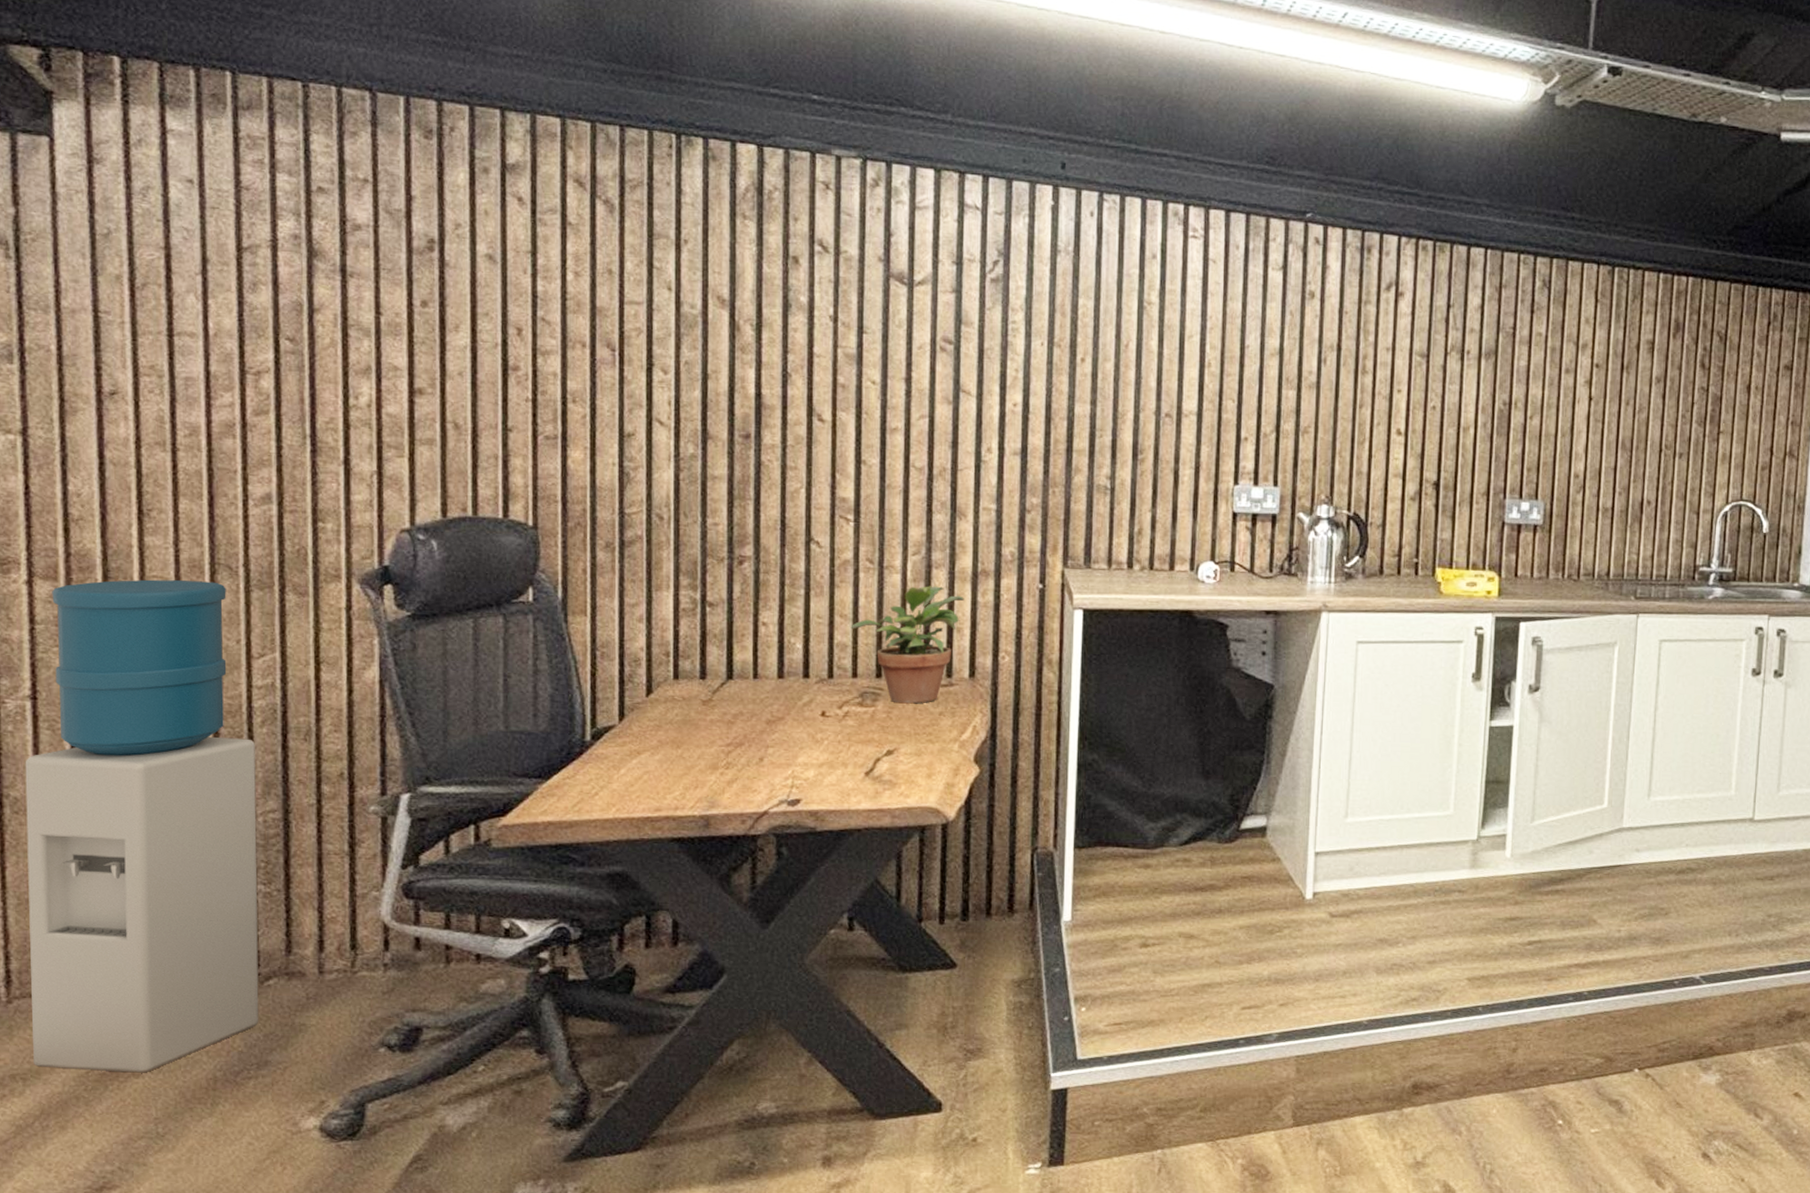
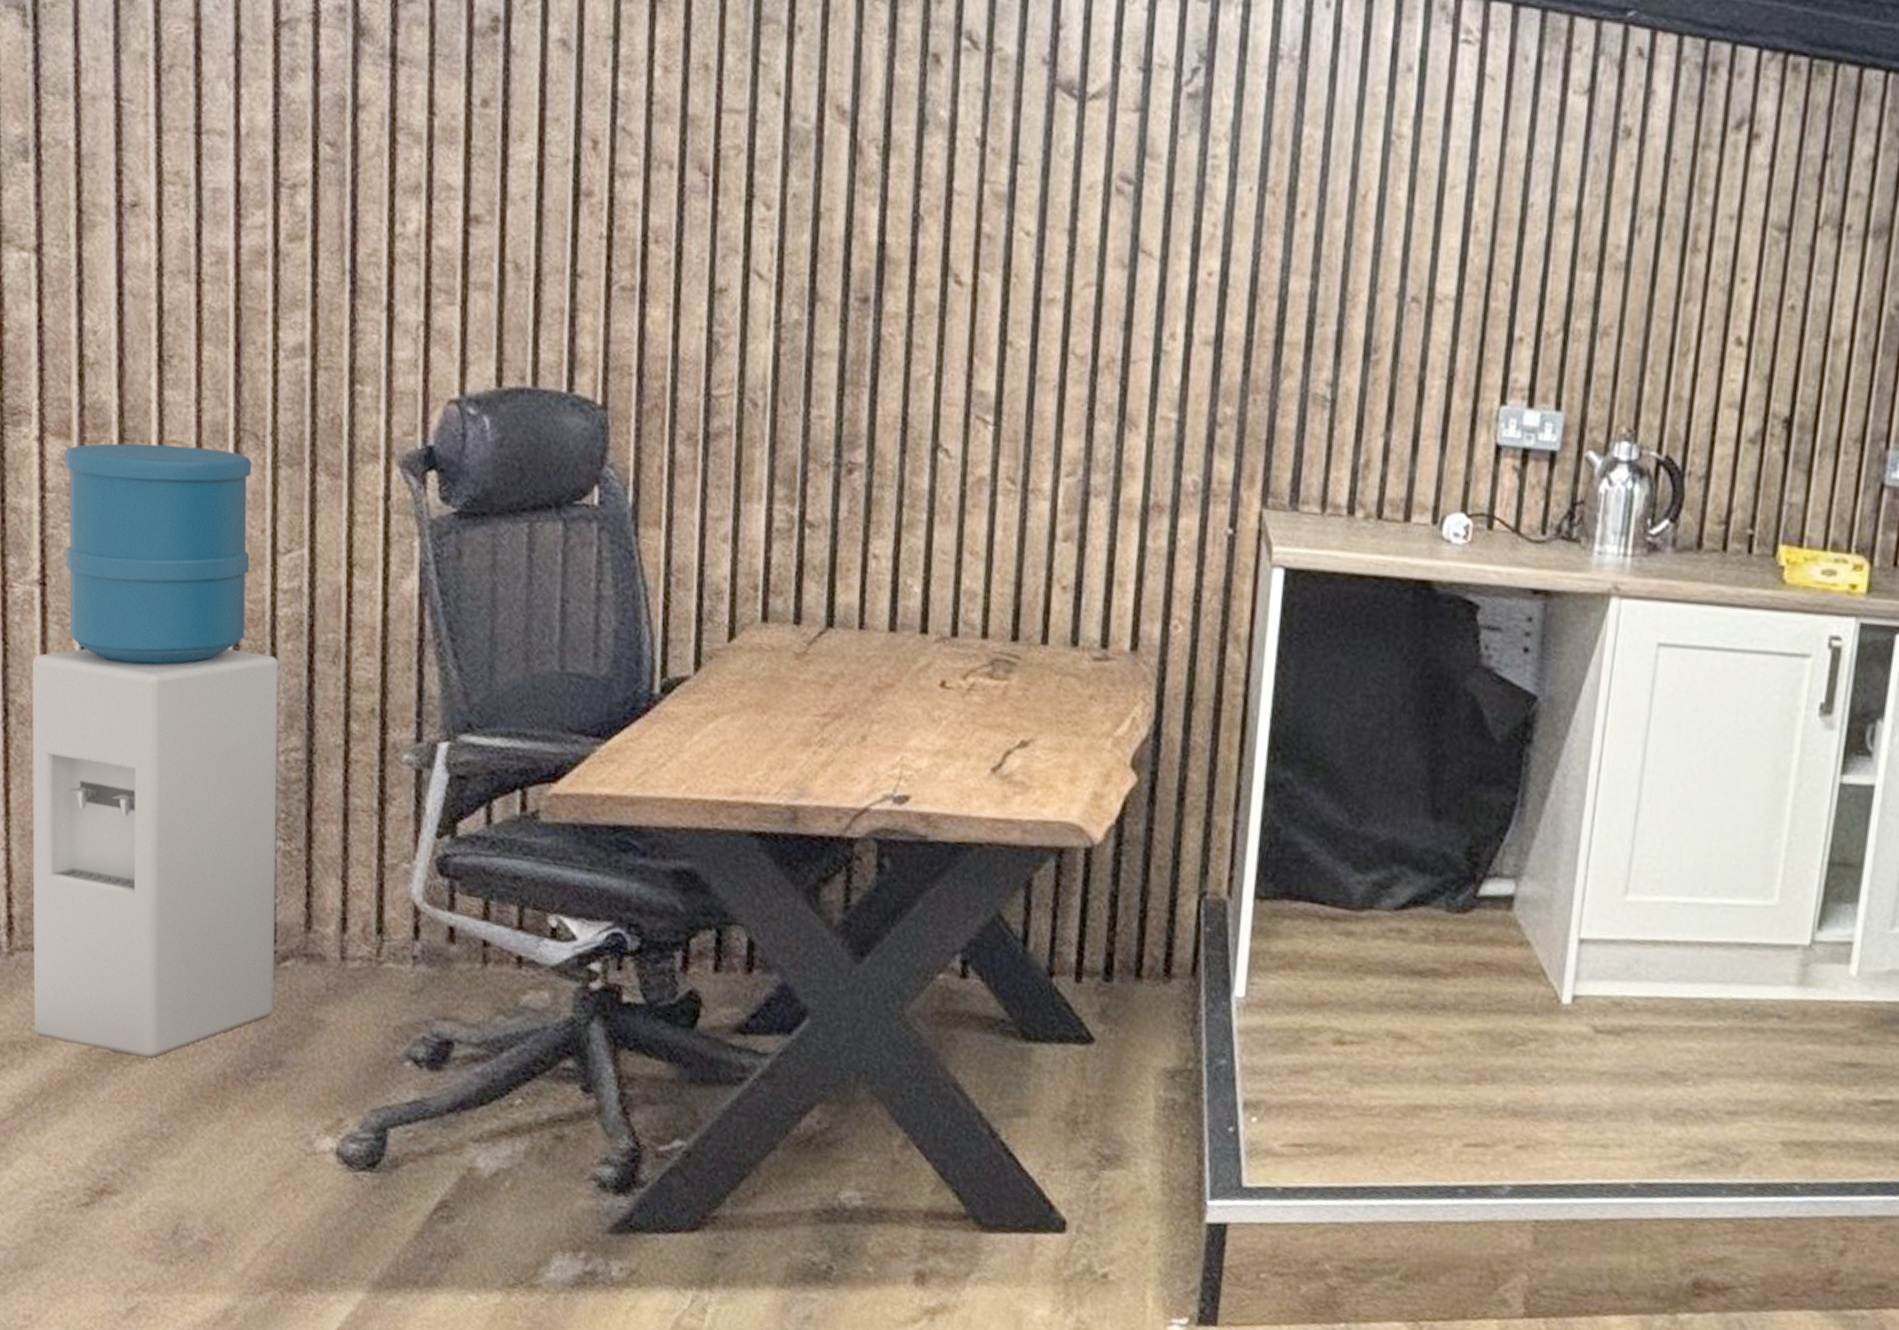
potted plant: present [850,586,964,704] -> none [982,519,1130,681]

